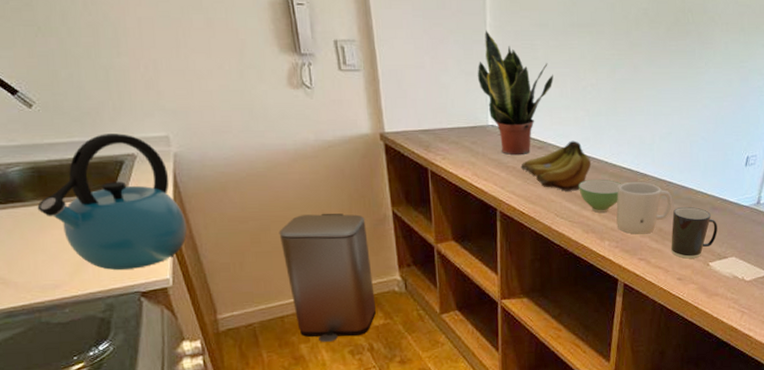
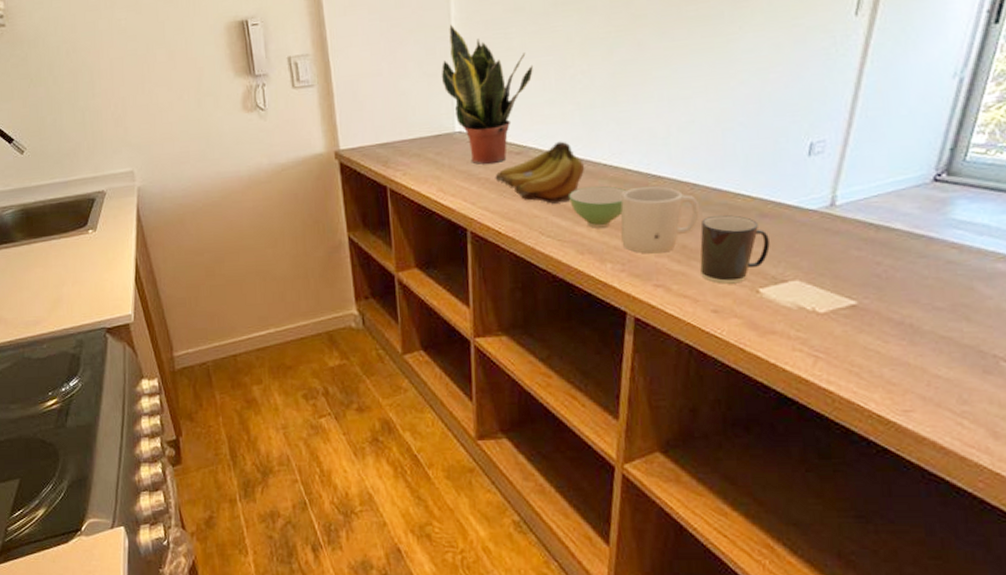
kettle: present [37,133,188,270] -> none [25,172,148,306]
pedal bin: present [279,213,377,343] -> none [232,241,332,385]

